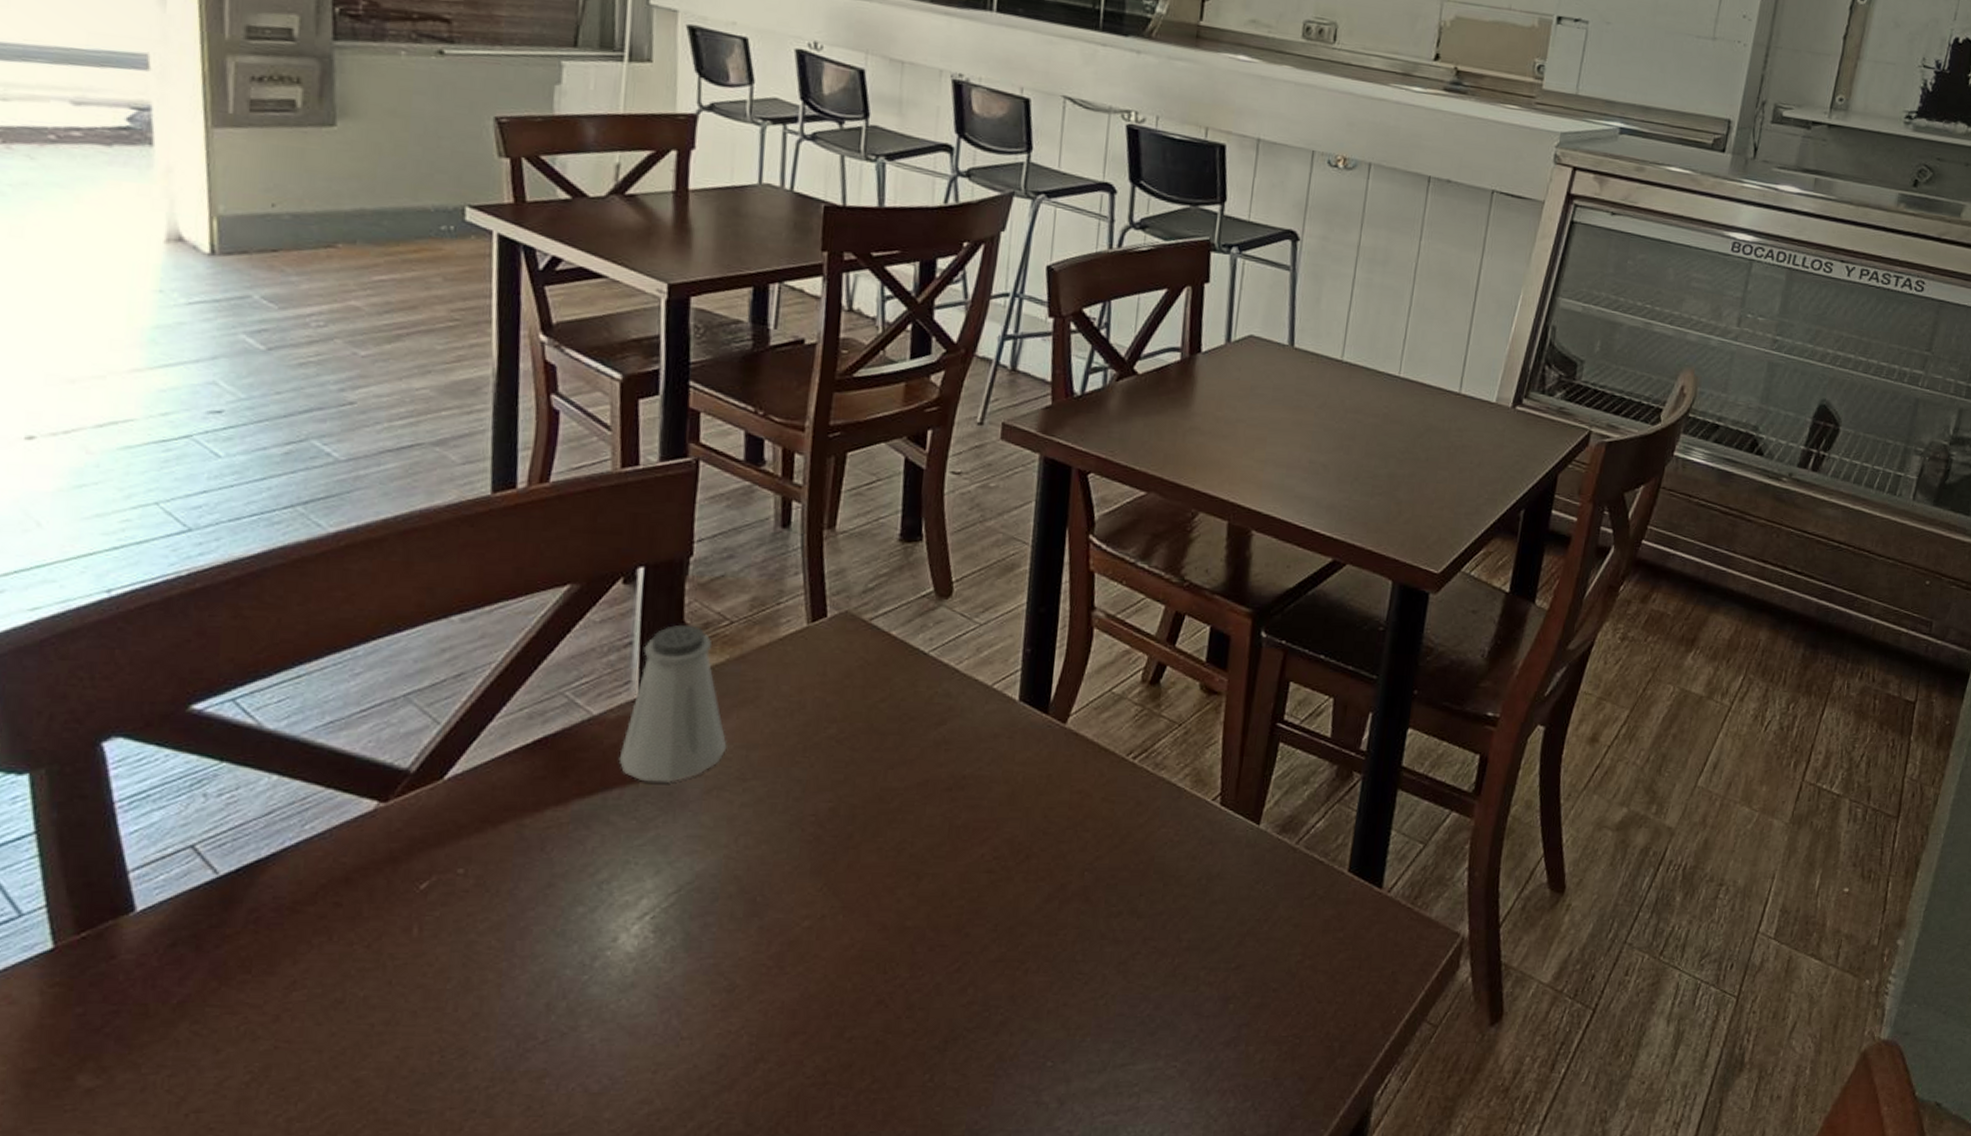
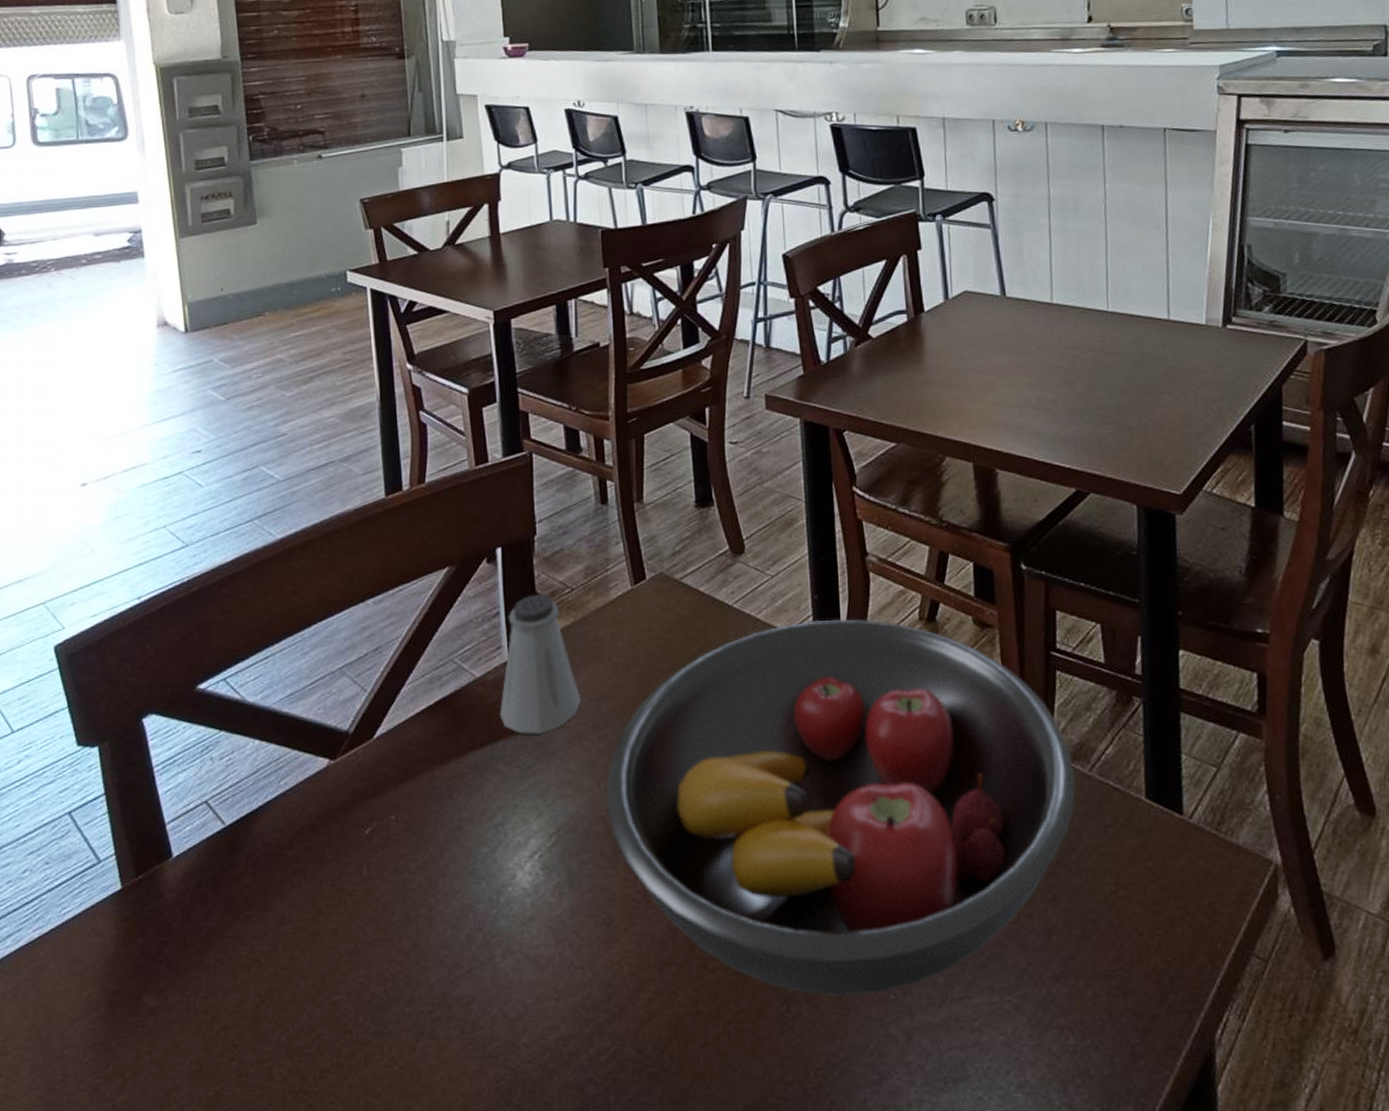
fruit bowl: none [744,674,1281,1065] -> present [606,618,1076,997]

